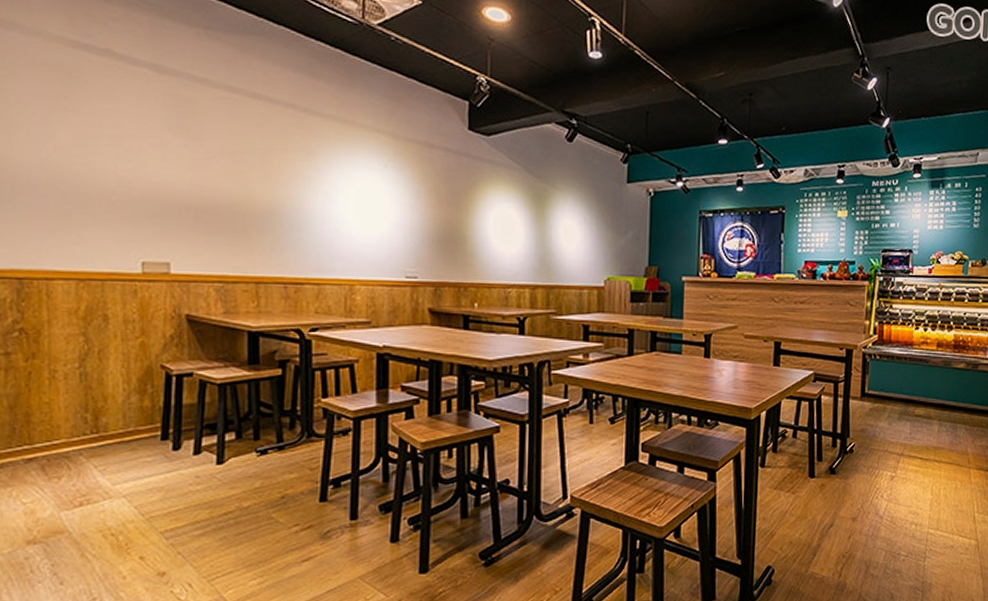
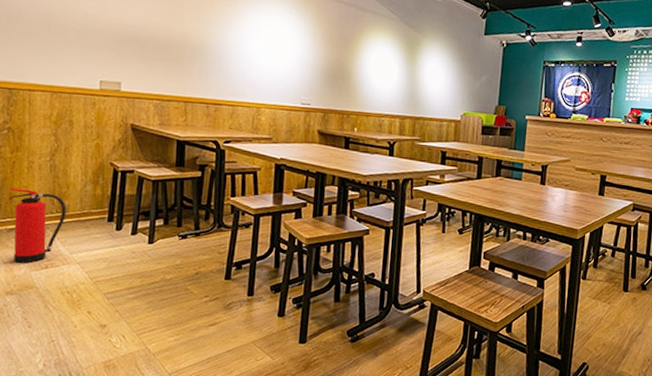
fire extinguisher: none [24,406,105,503] -> present [8,188,67,264]

